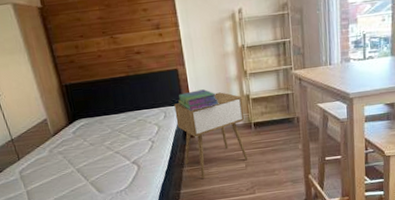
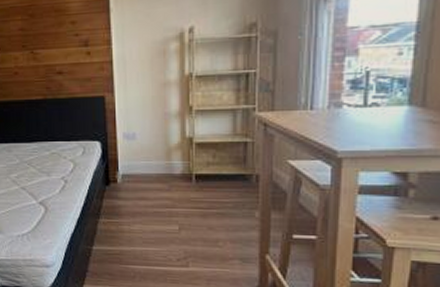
nightstand: present [174,92,248,178] -> none [96,130,184,236]
stack of books: present [178,89,219,111] -> none [102,125,153,150]

